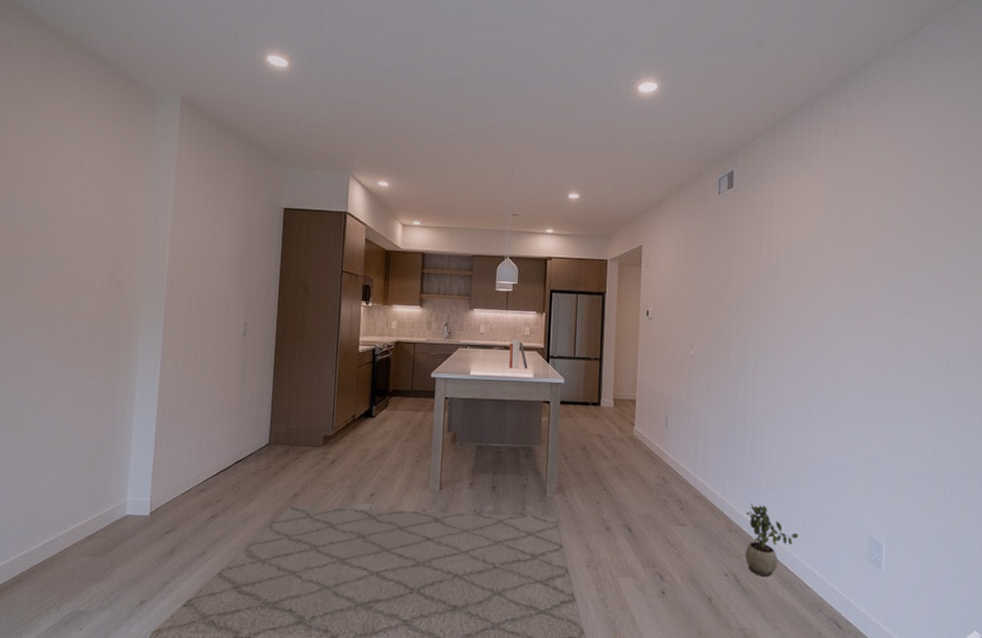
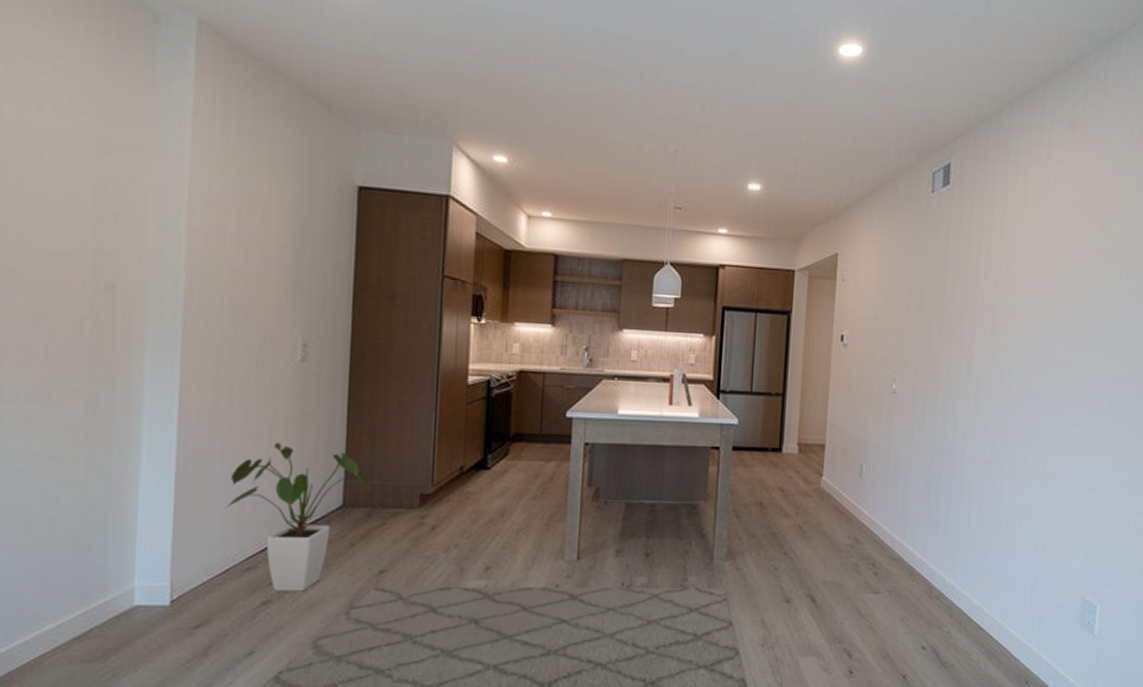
house plant: none [188,395,289,508] -> present [224,441,370,592]
potted plant: present [745,503,799,577] -> none [946,565,1007,648]

